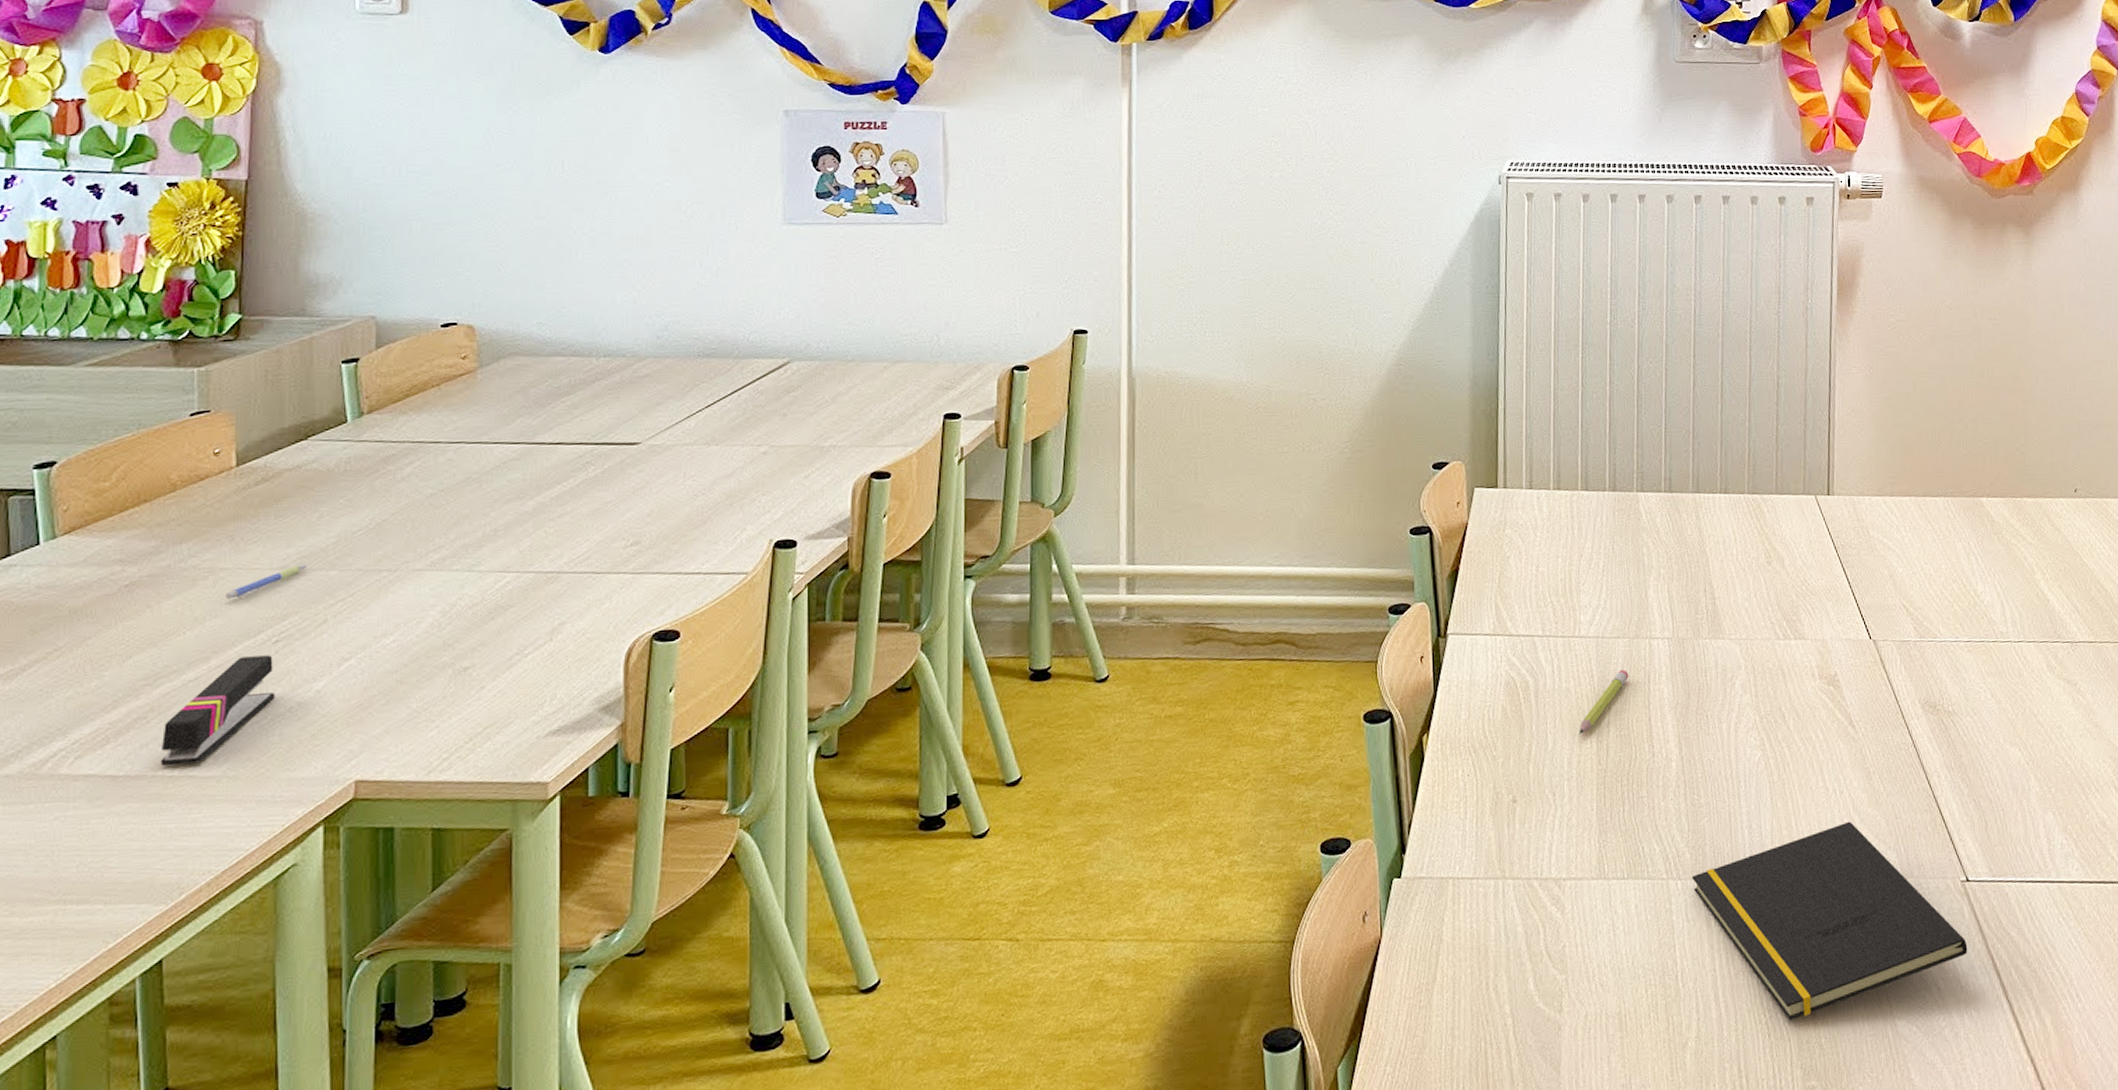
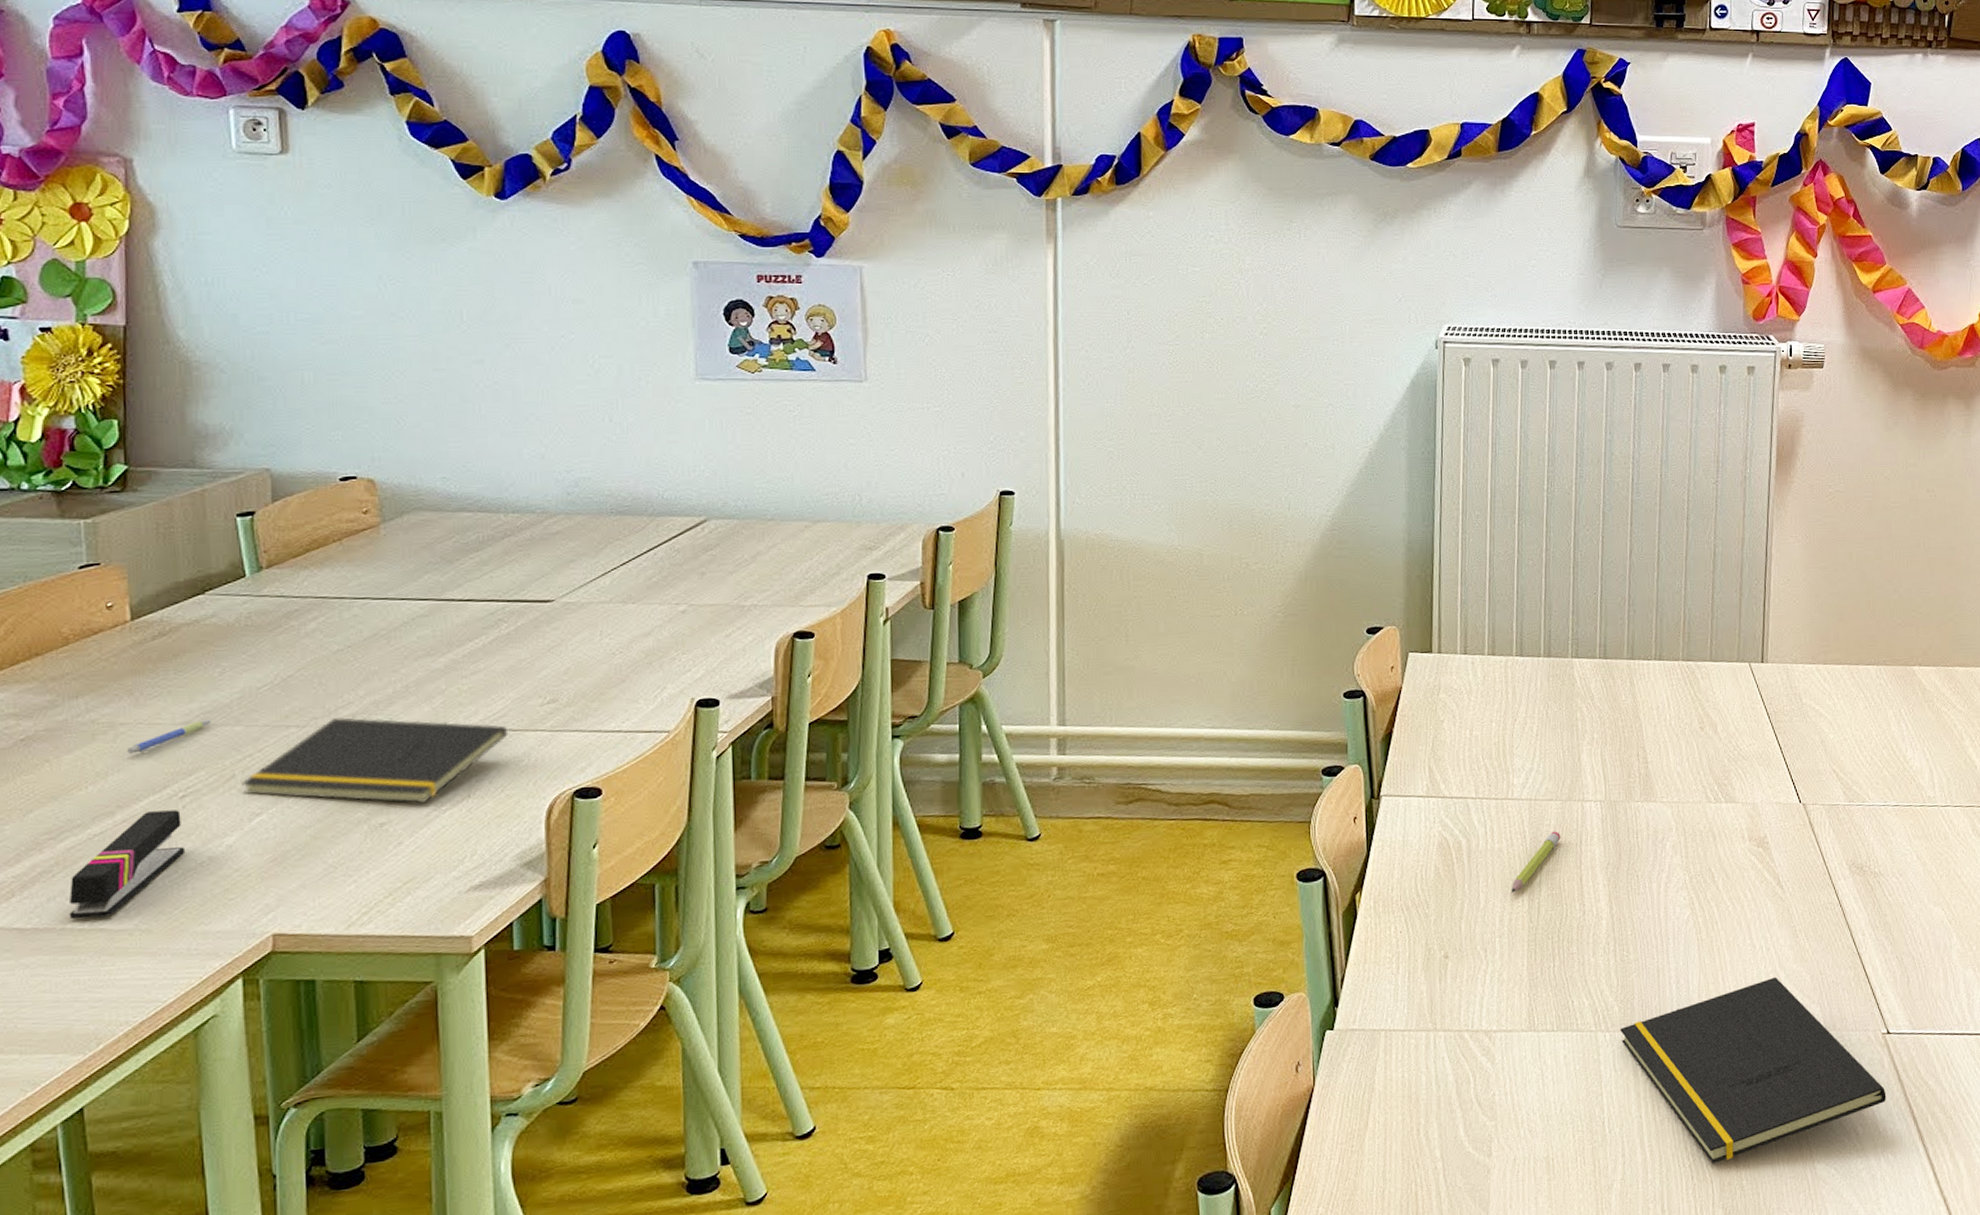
notepad: none [332,561,590,647] -> present [240,717,507,804]

